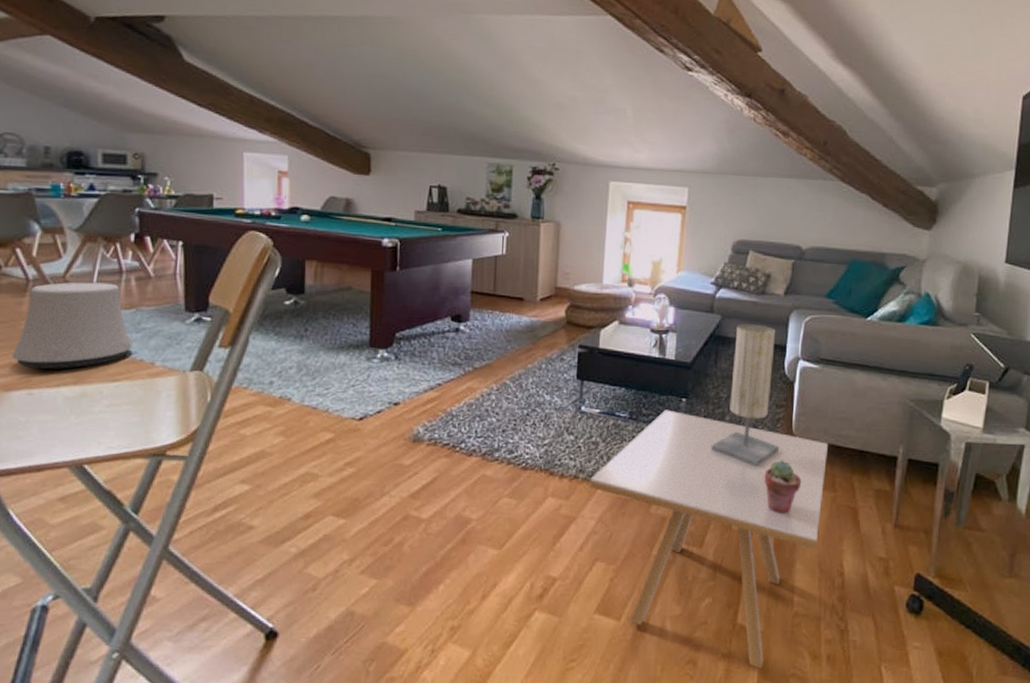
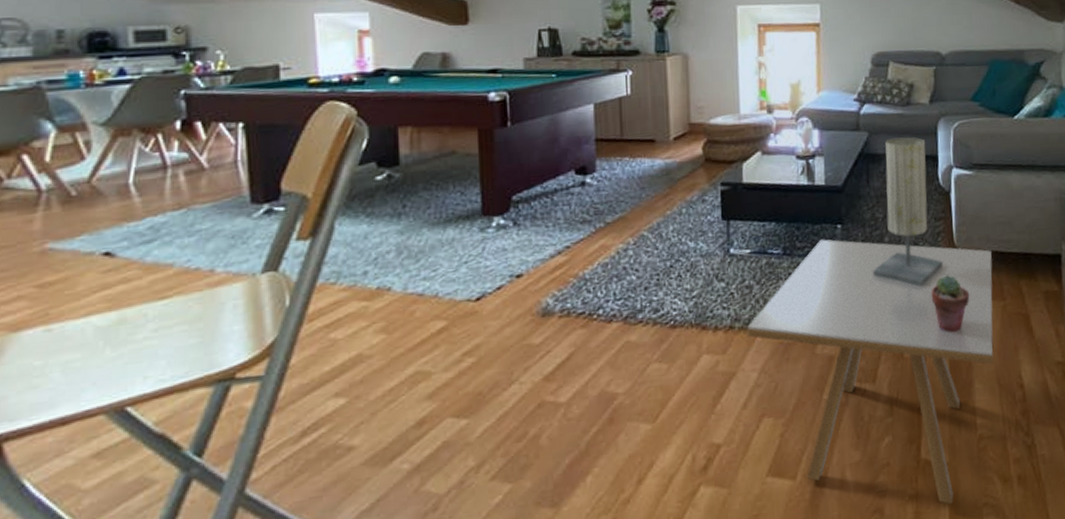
stool: present [12,282,132,370] -> none [21,182,184,299]

